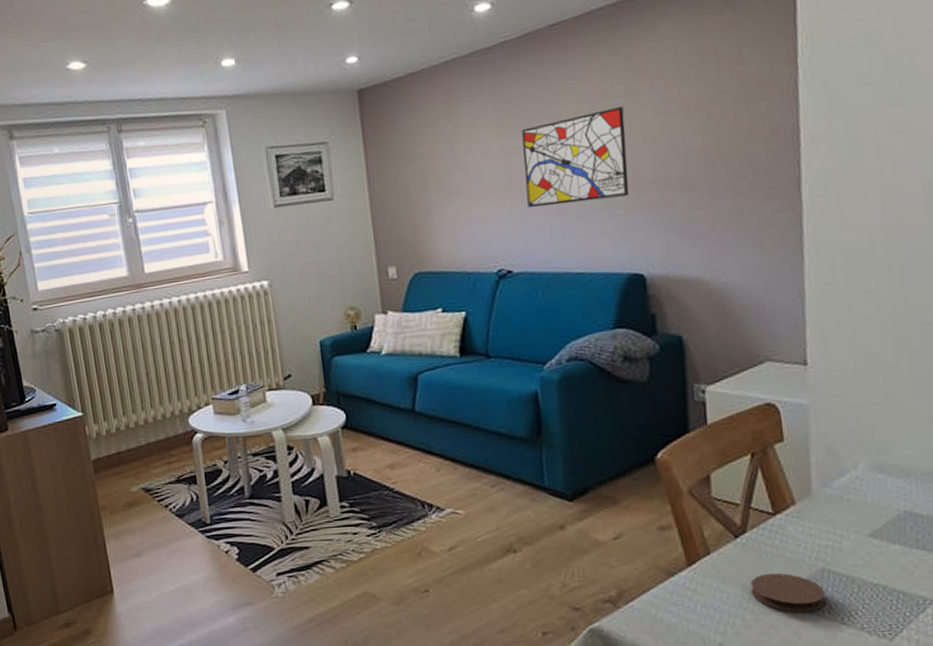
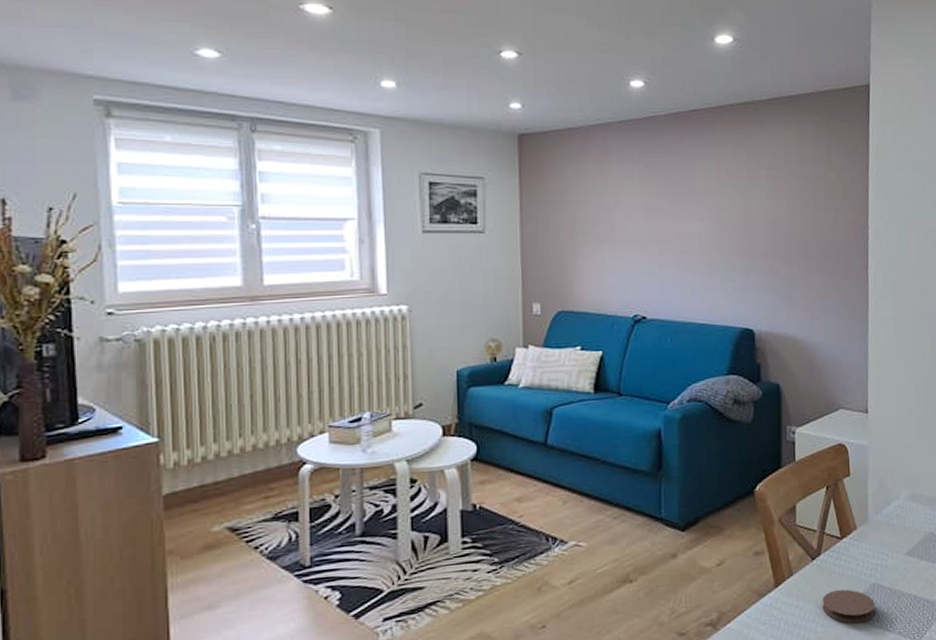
wall art: present [522,107,629,207] -> none [662,188,746,263]

